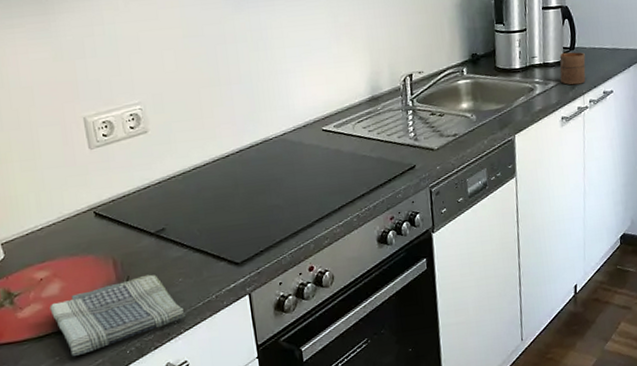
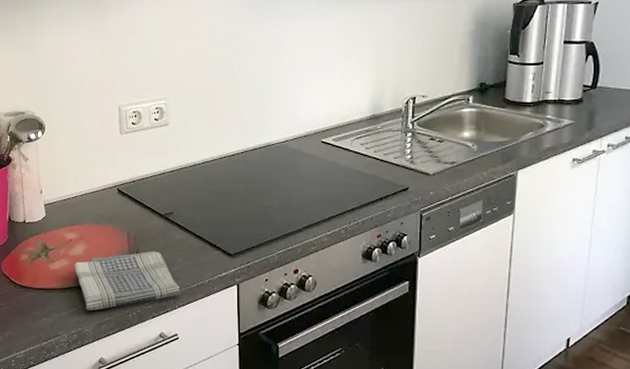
cup: present [559,52,586,85] -> none [576,90,608,126]

